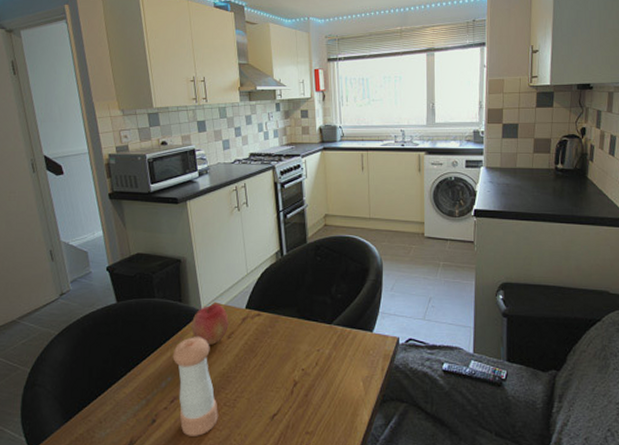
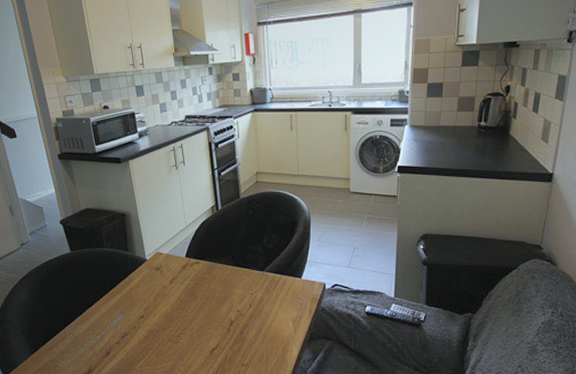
pepper shaker: present [172,337,218,436] -> none [122,282,164,366]
apple: present [191,303,229,345] -> none [138,252,171,289]

